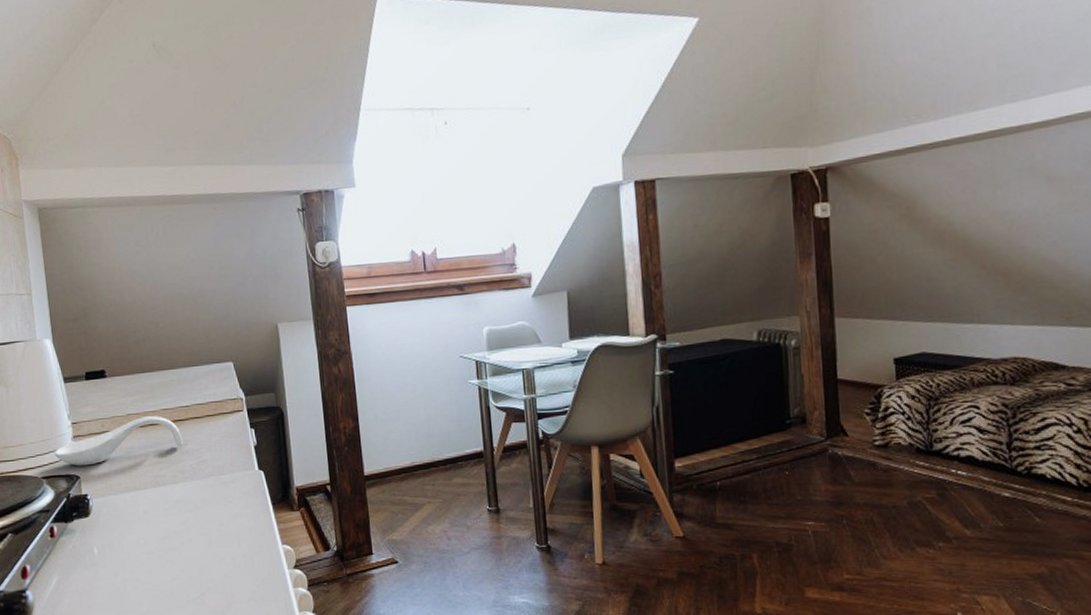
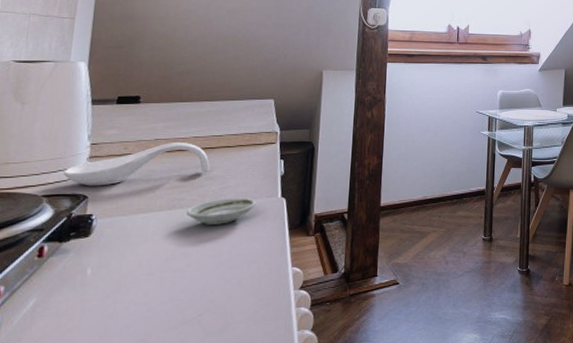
saucer: none [169,471,235,502] -> present [186,197,256,225]

